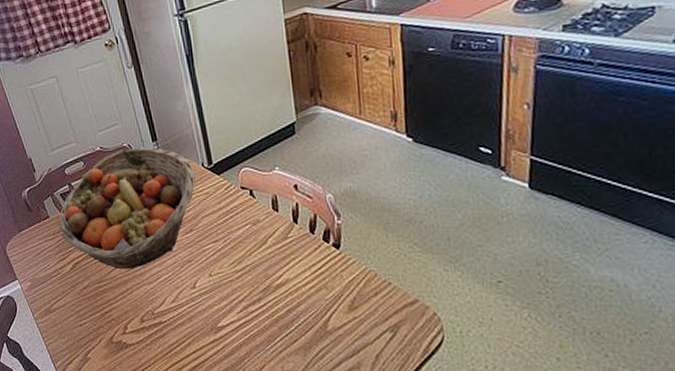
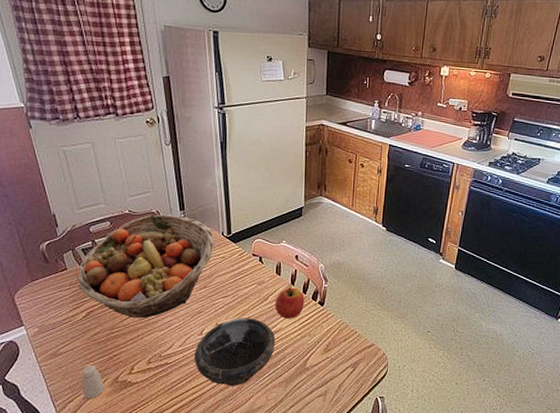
saltshaker: none [76,322,101,362] -> present [81,365,104,399]
bowl: none [189,267,284,353] -> present [194,318,276,387]
apple: none [277,226,314,267] -> present [275,287,305,319]

